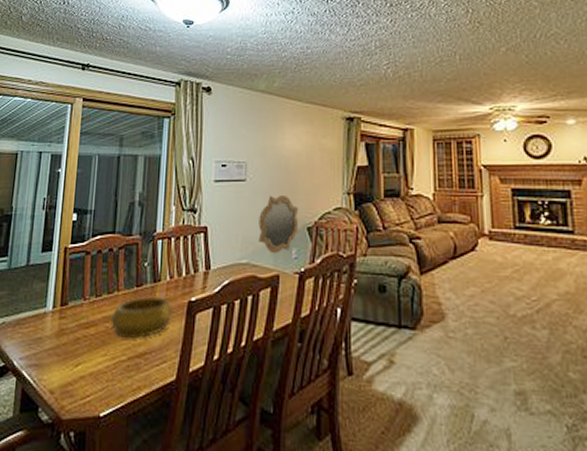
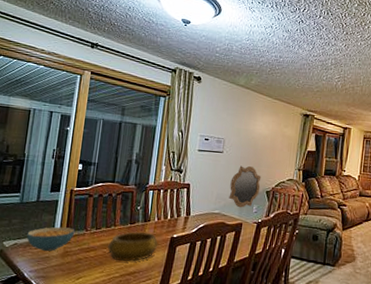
cereal bowl: none [15,297,71,331] -> present [26,226,75,252]

